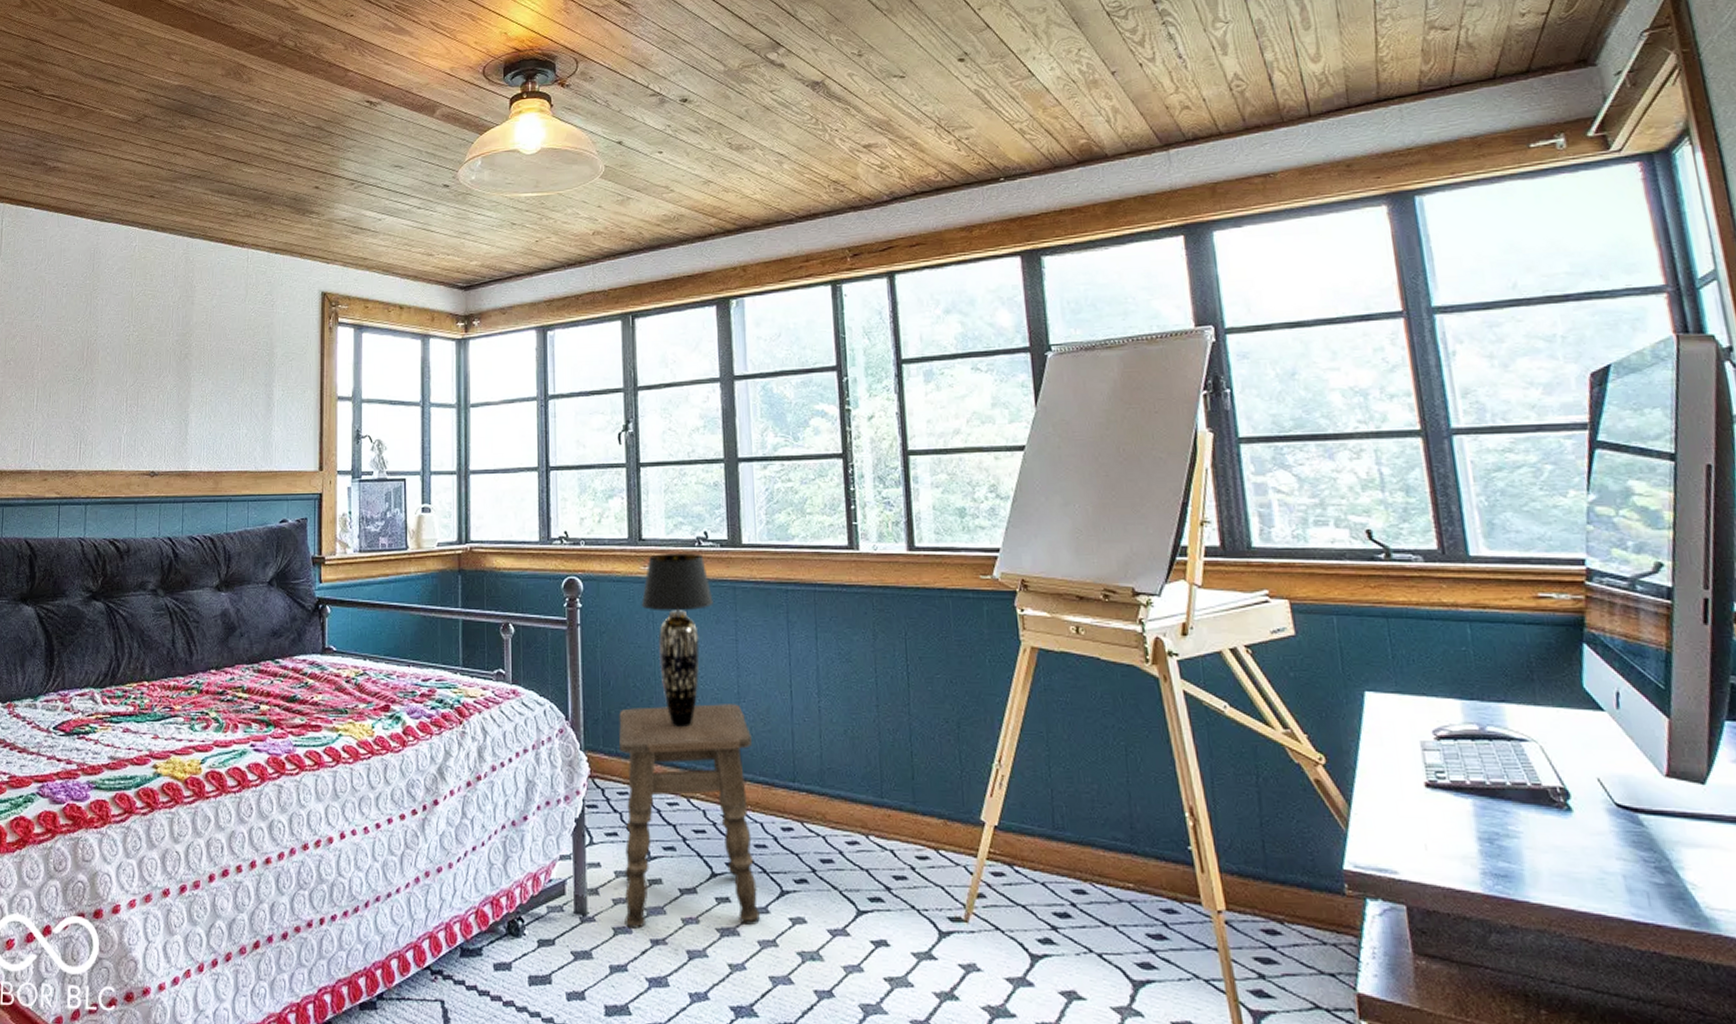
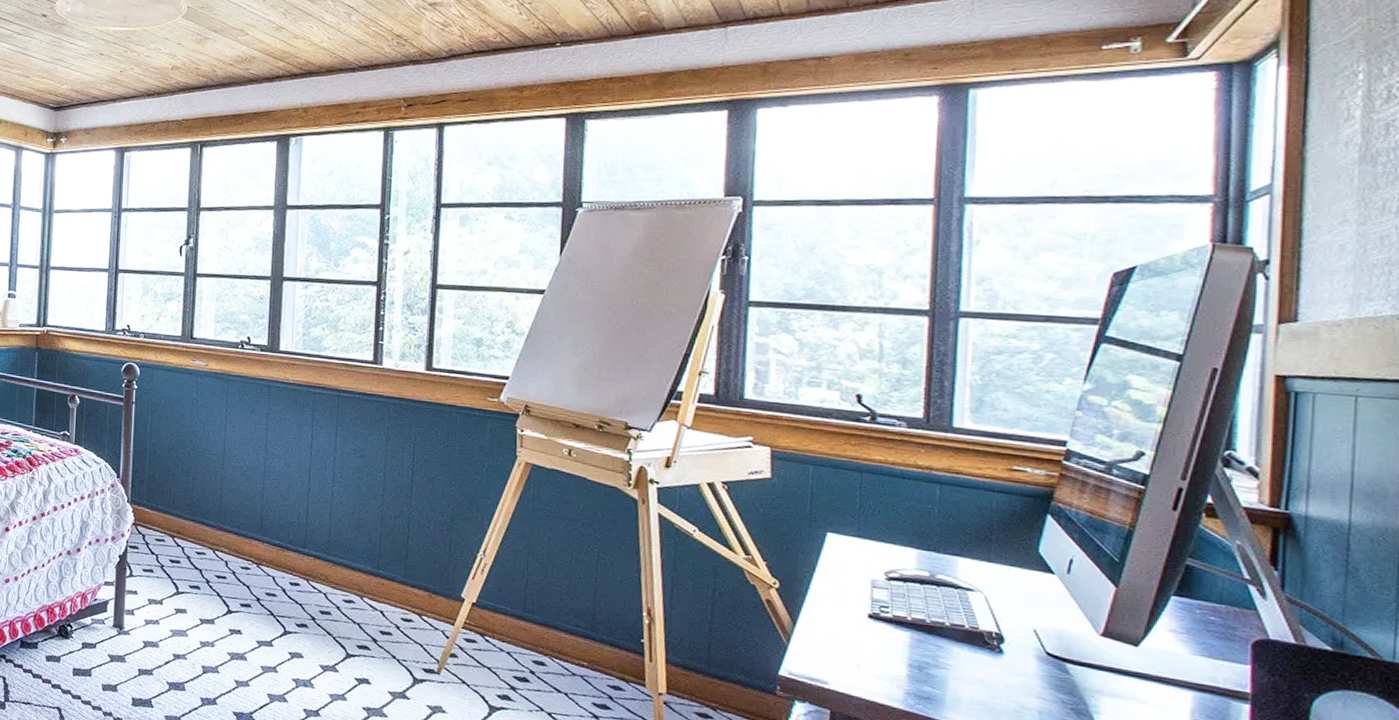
side table: present [619,704,760,929] -> none [153,474,272,654]
table lamp: present [641,552,713,728] -> none [187,351,250,495]

